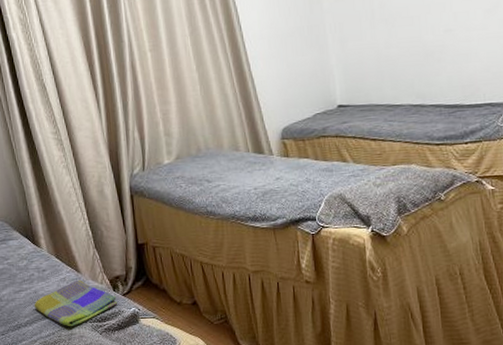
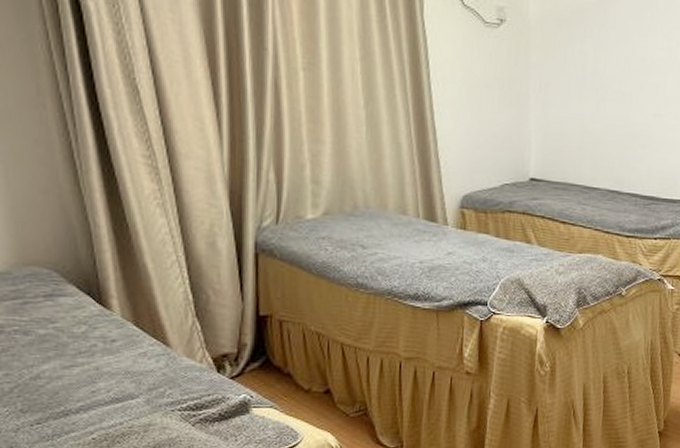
dish towel: present [34,279,118,326] -> none [93,355,222,415]

